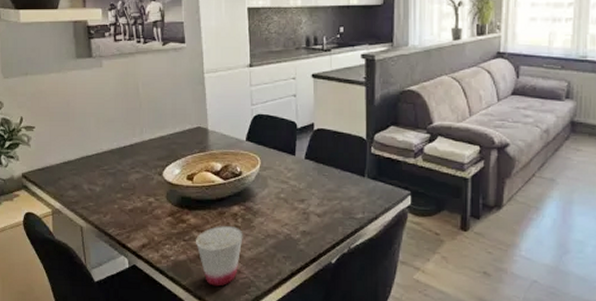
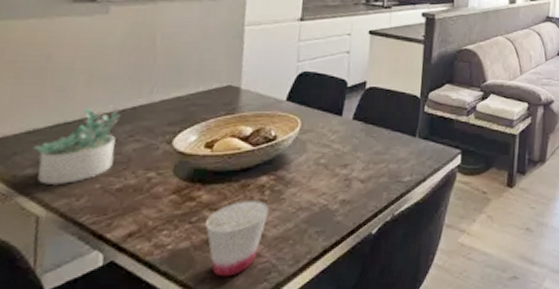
succulent plant: none [70,145,124,204] -> present [33,108,120,185]

